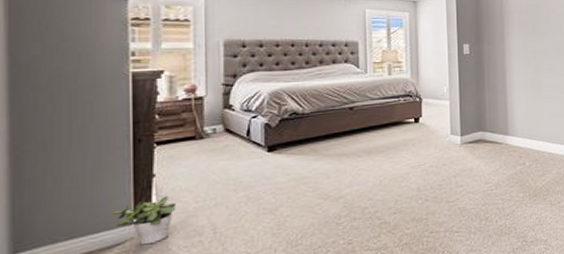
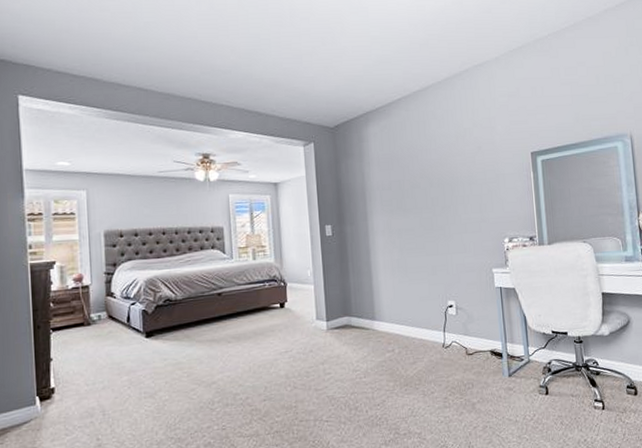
potted plant: present [111,196,177,245] -> none [19,379,71,424]

